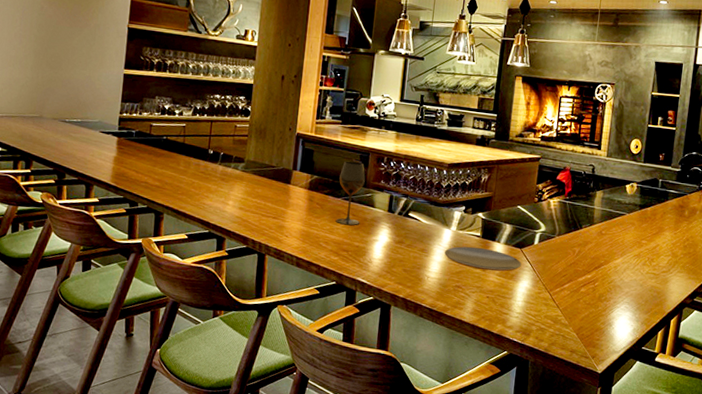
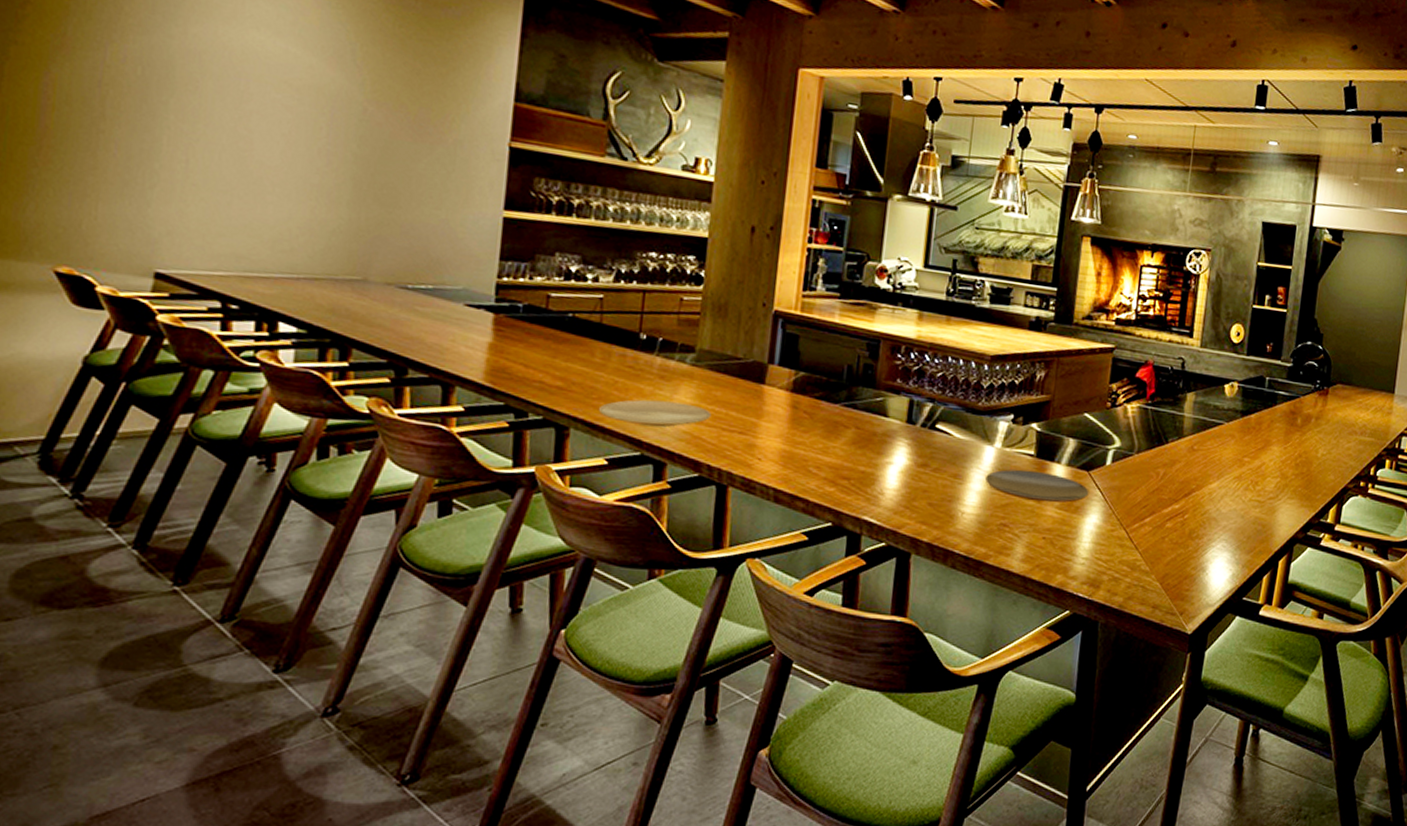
plate: none [181,194,255,213] -> present [598,399,712,427]
wineglass: present [336,161,365,225] -> none [832,351,875,442]

